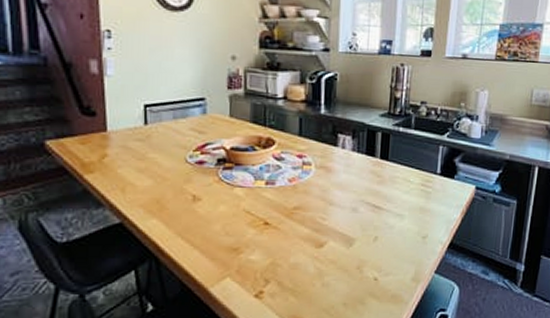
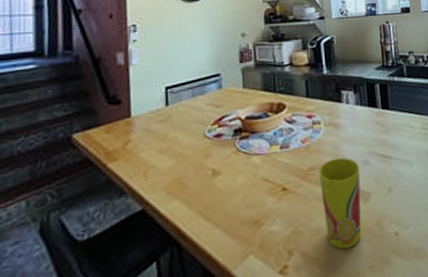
cup: none [303,201,348,285] -> present [319,157,362,250]

